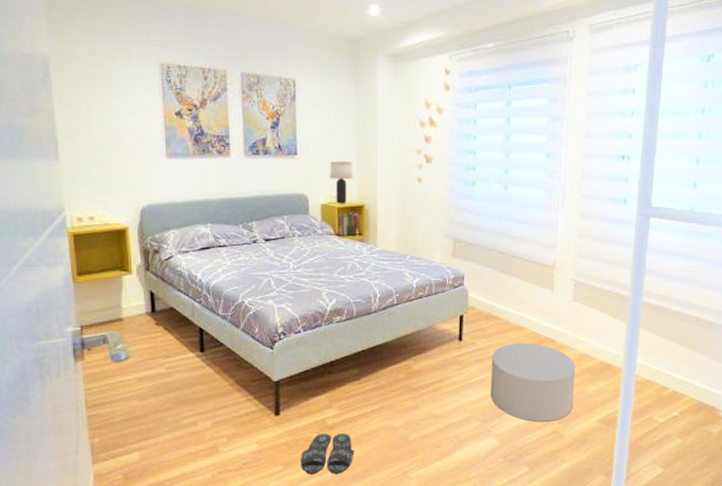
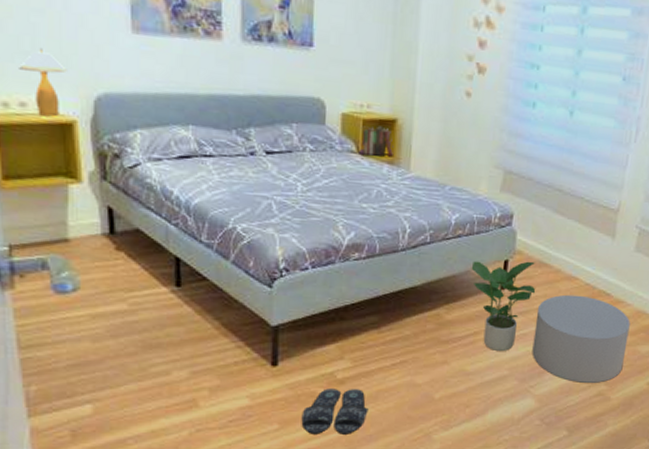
table lamp: none [89,176,122,226] -> present [19,48,67,117]
table lamp: present [329,161,353,204] -> none [353,59,386,116]
potted plant: none [432,315,489,396] -> present [471,261,536,352]

